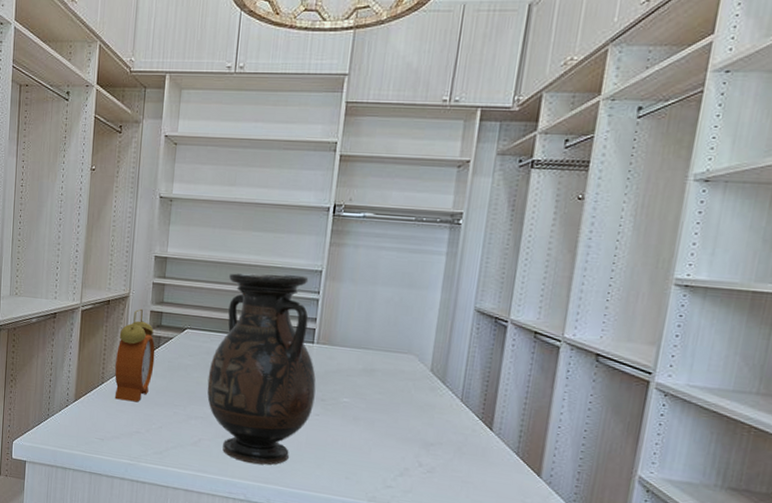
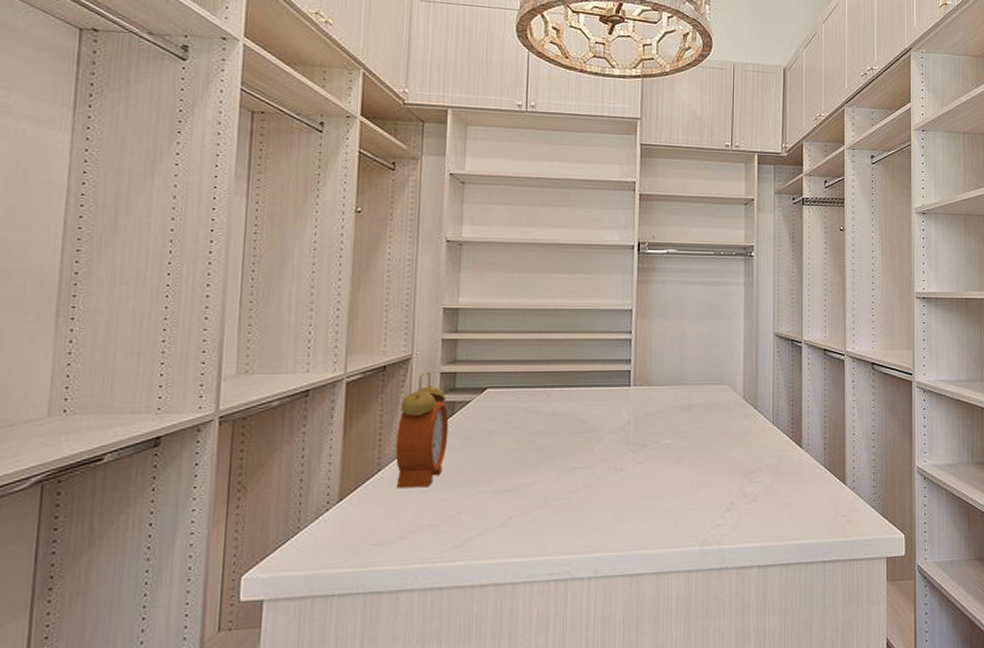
vase: present [207,273,316,465] -> none [515,316,636,533]

